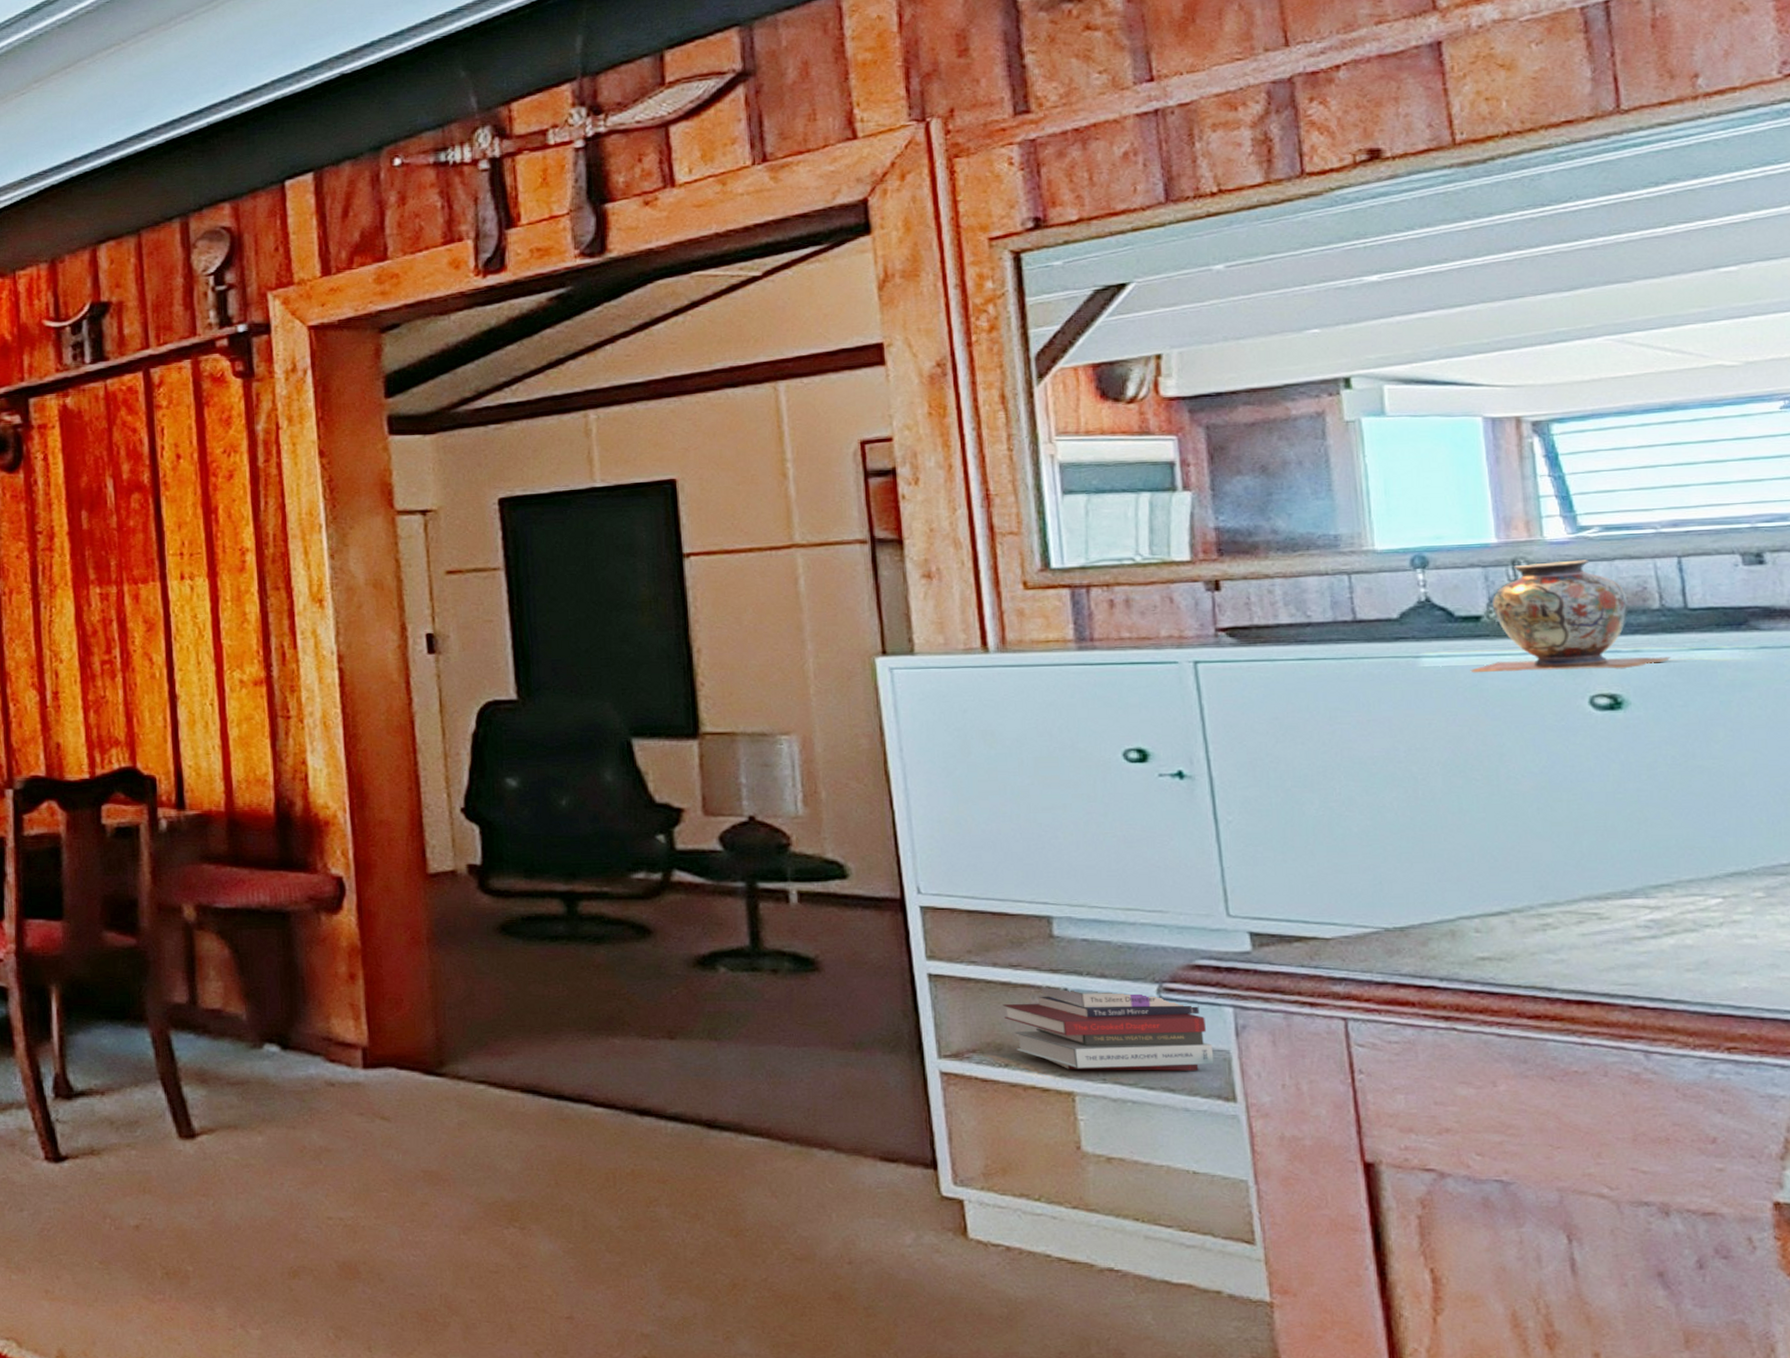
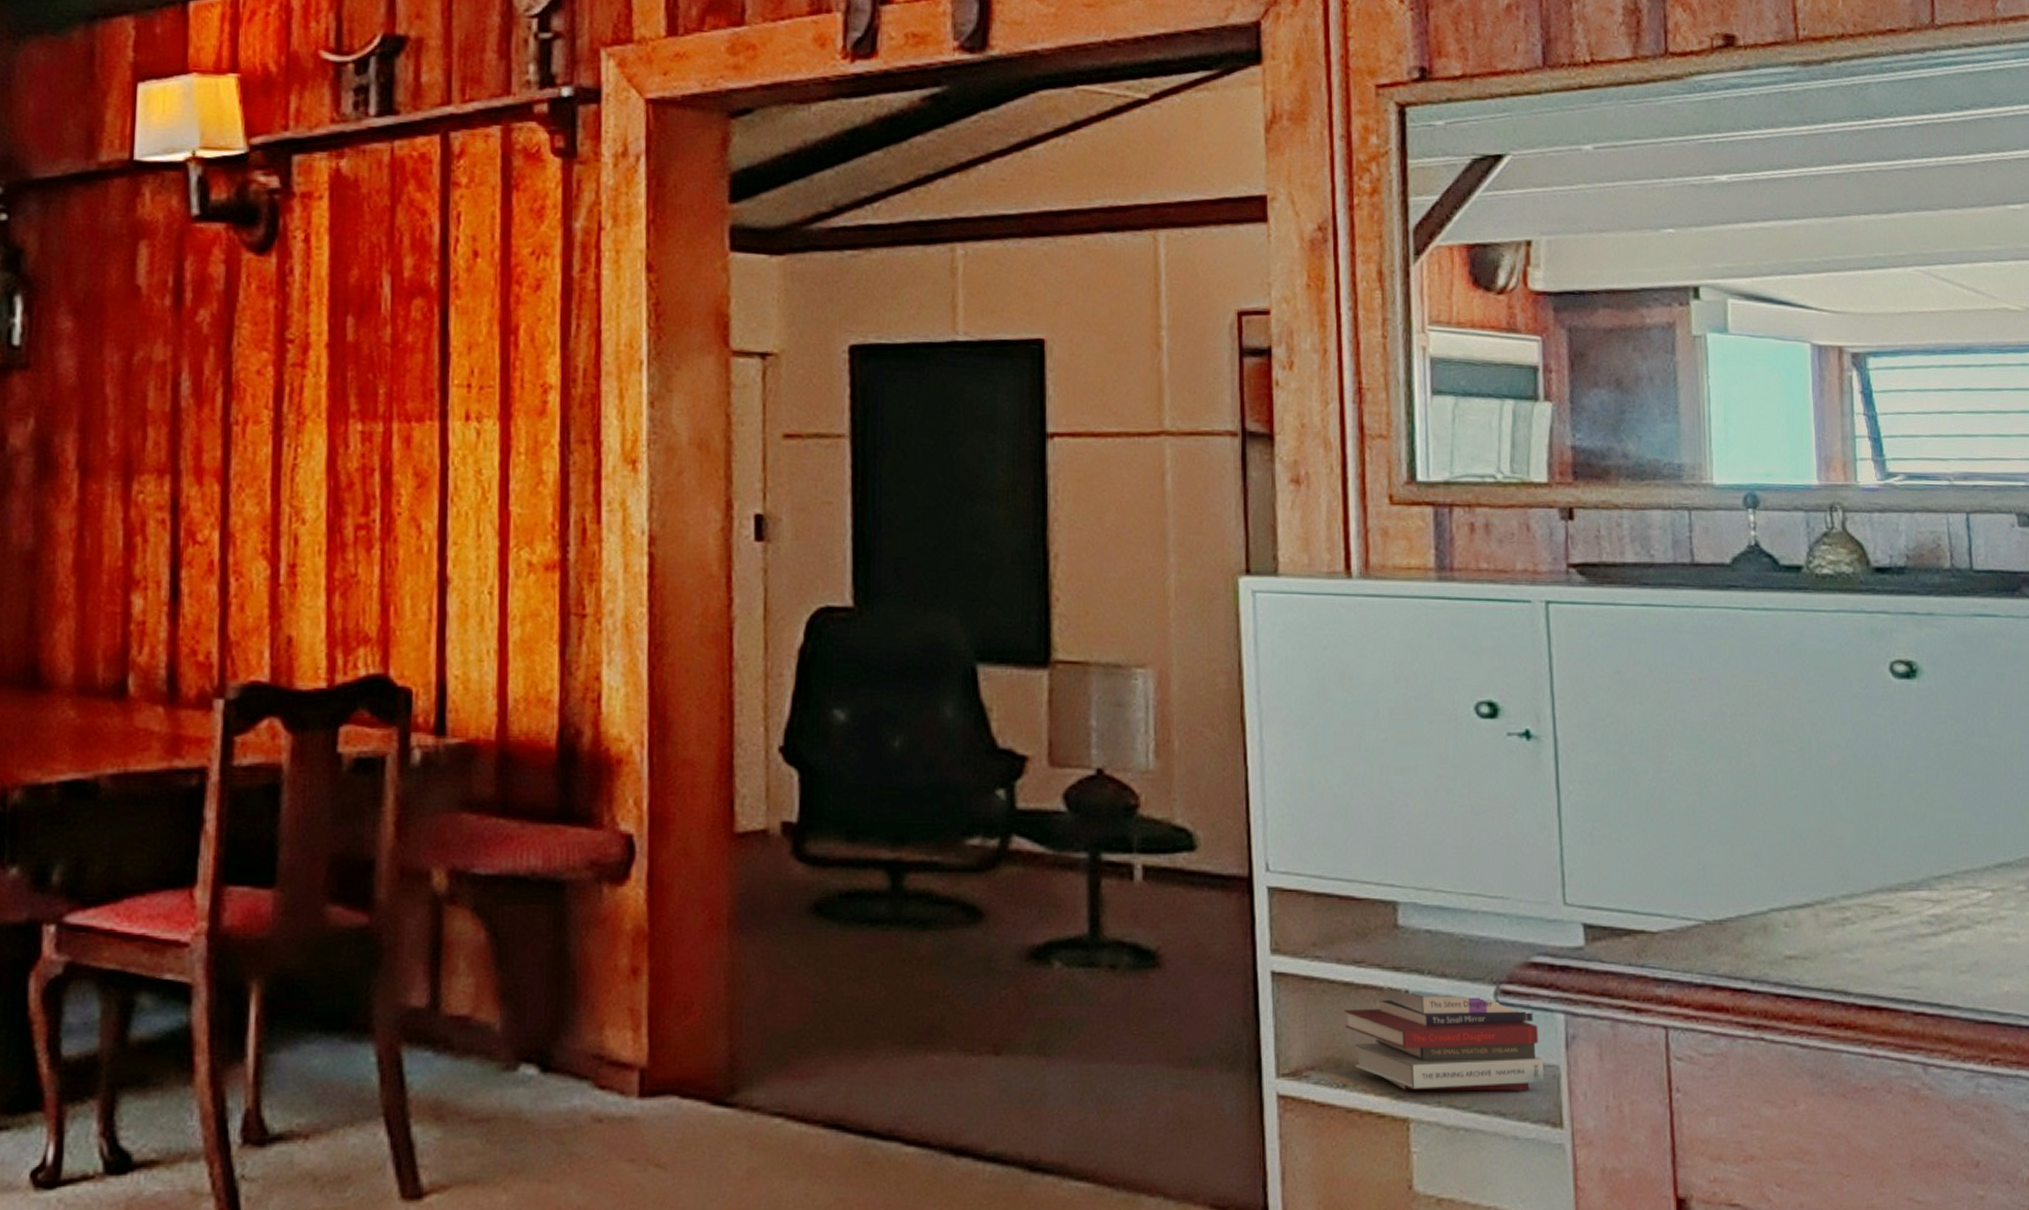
decorative vase: present [1470,559,1671,673] -> none [1790,509,1958,633]

